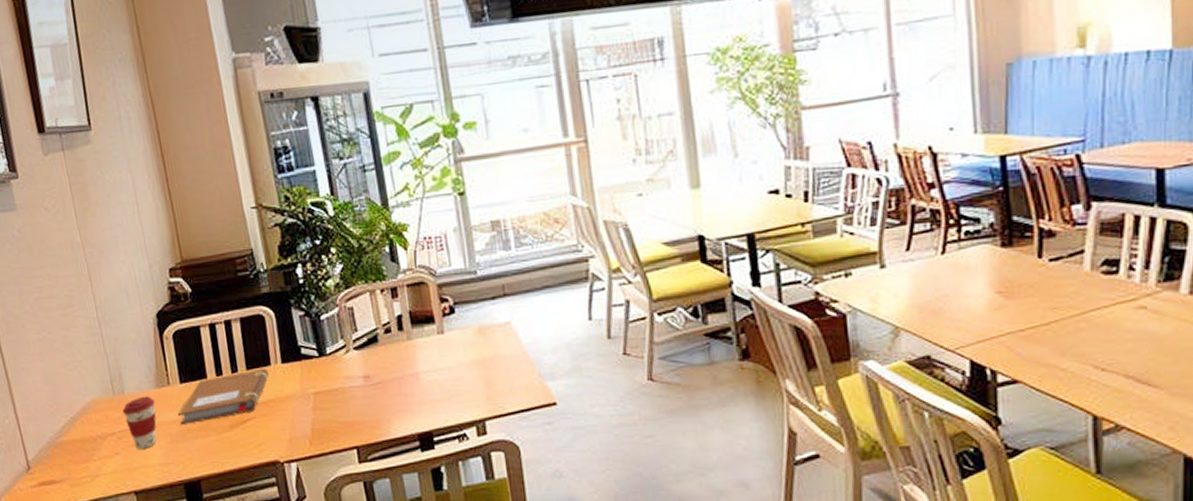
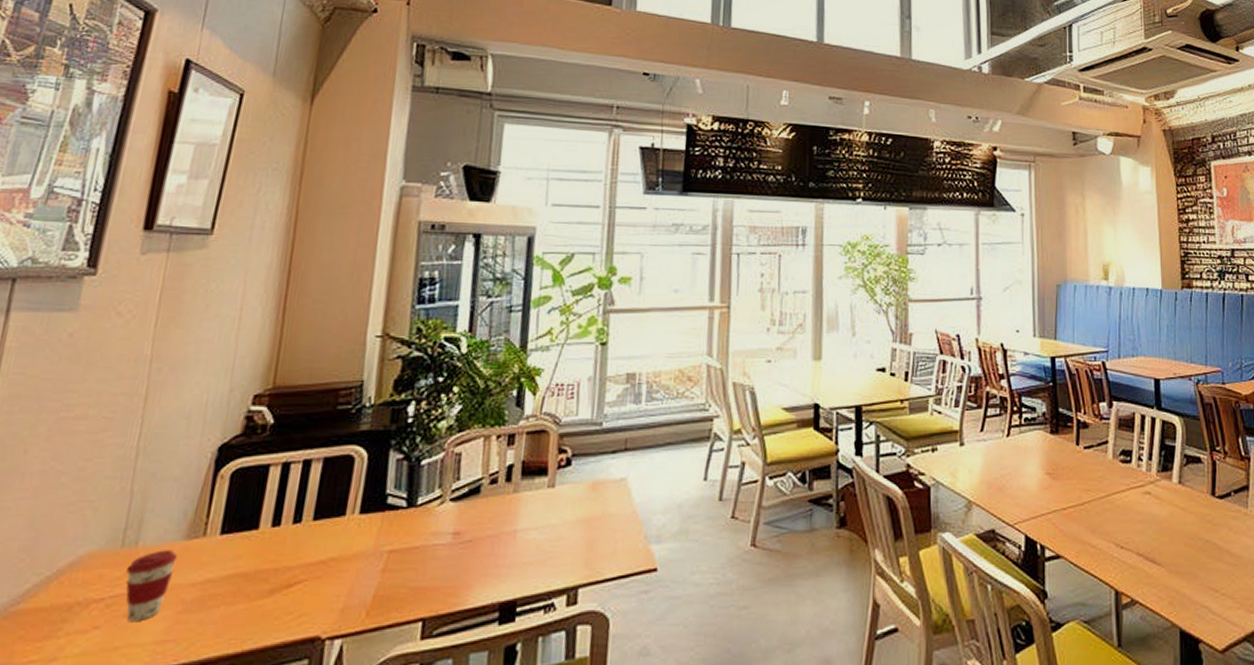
notebook: present [178,368,269,424] -> none [201,519,340,588]

